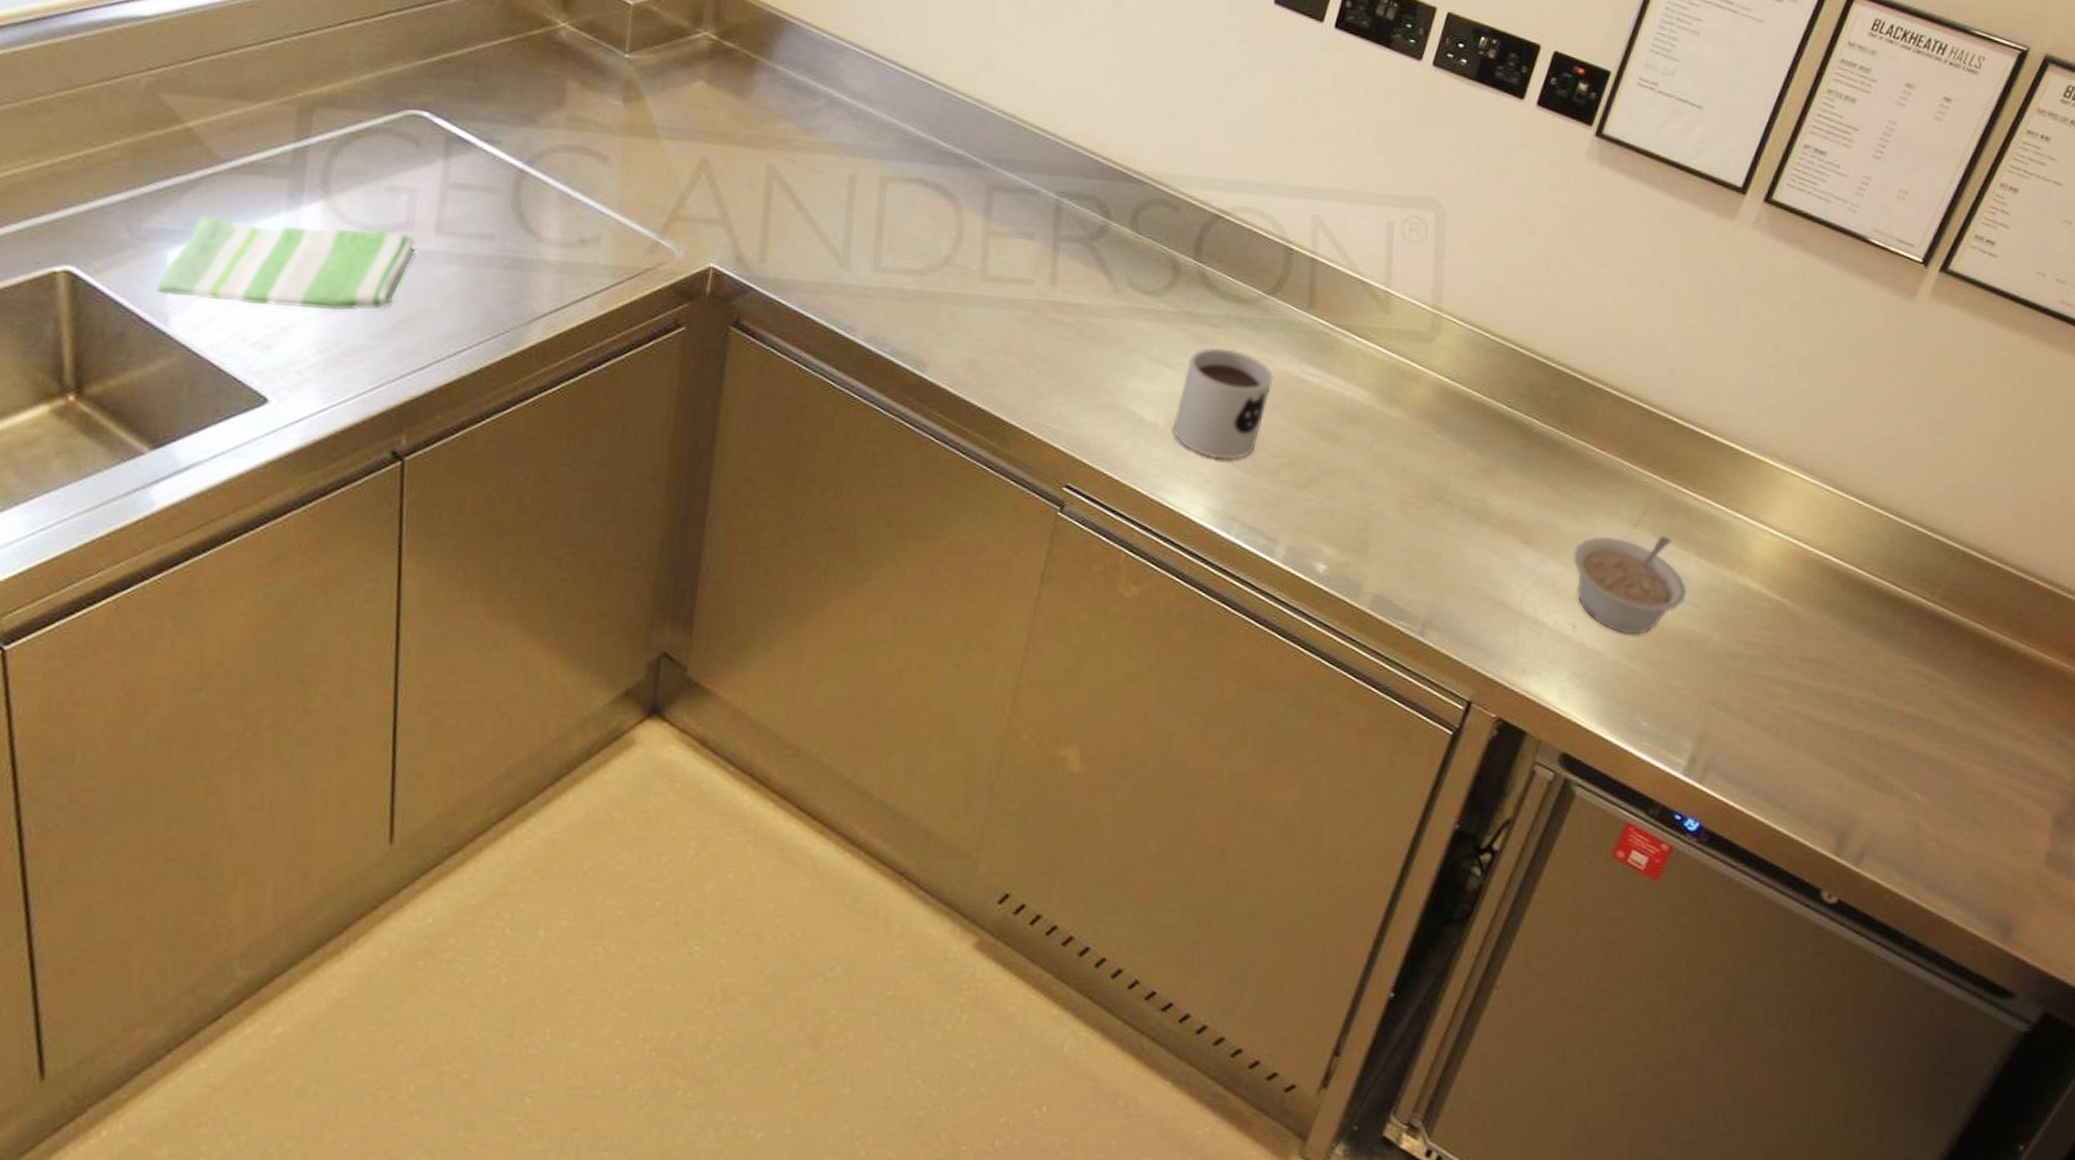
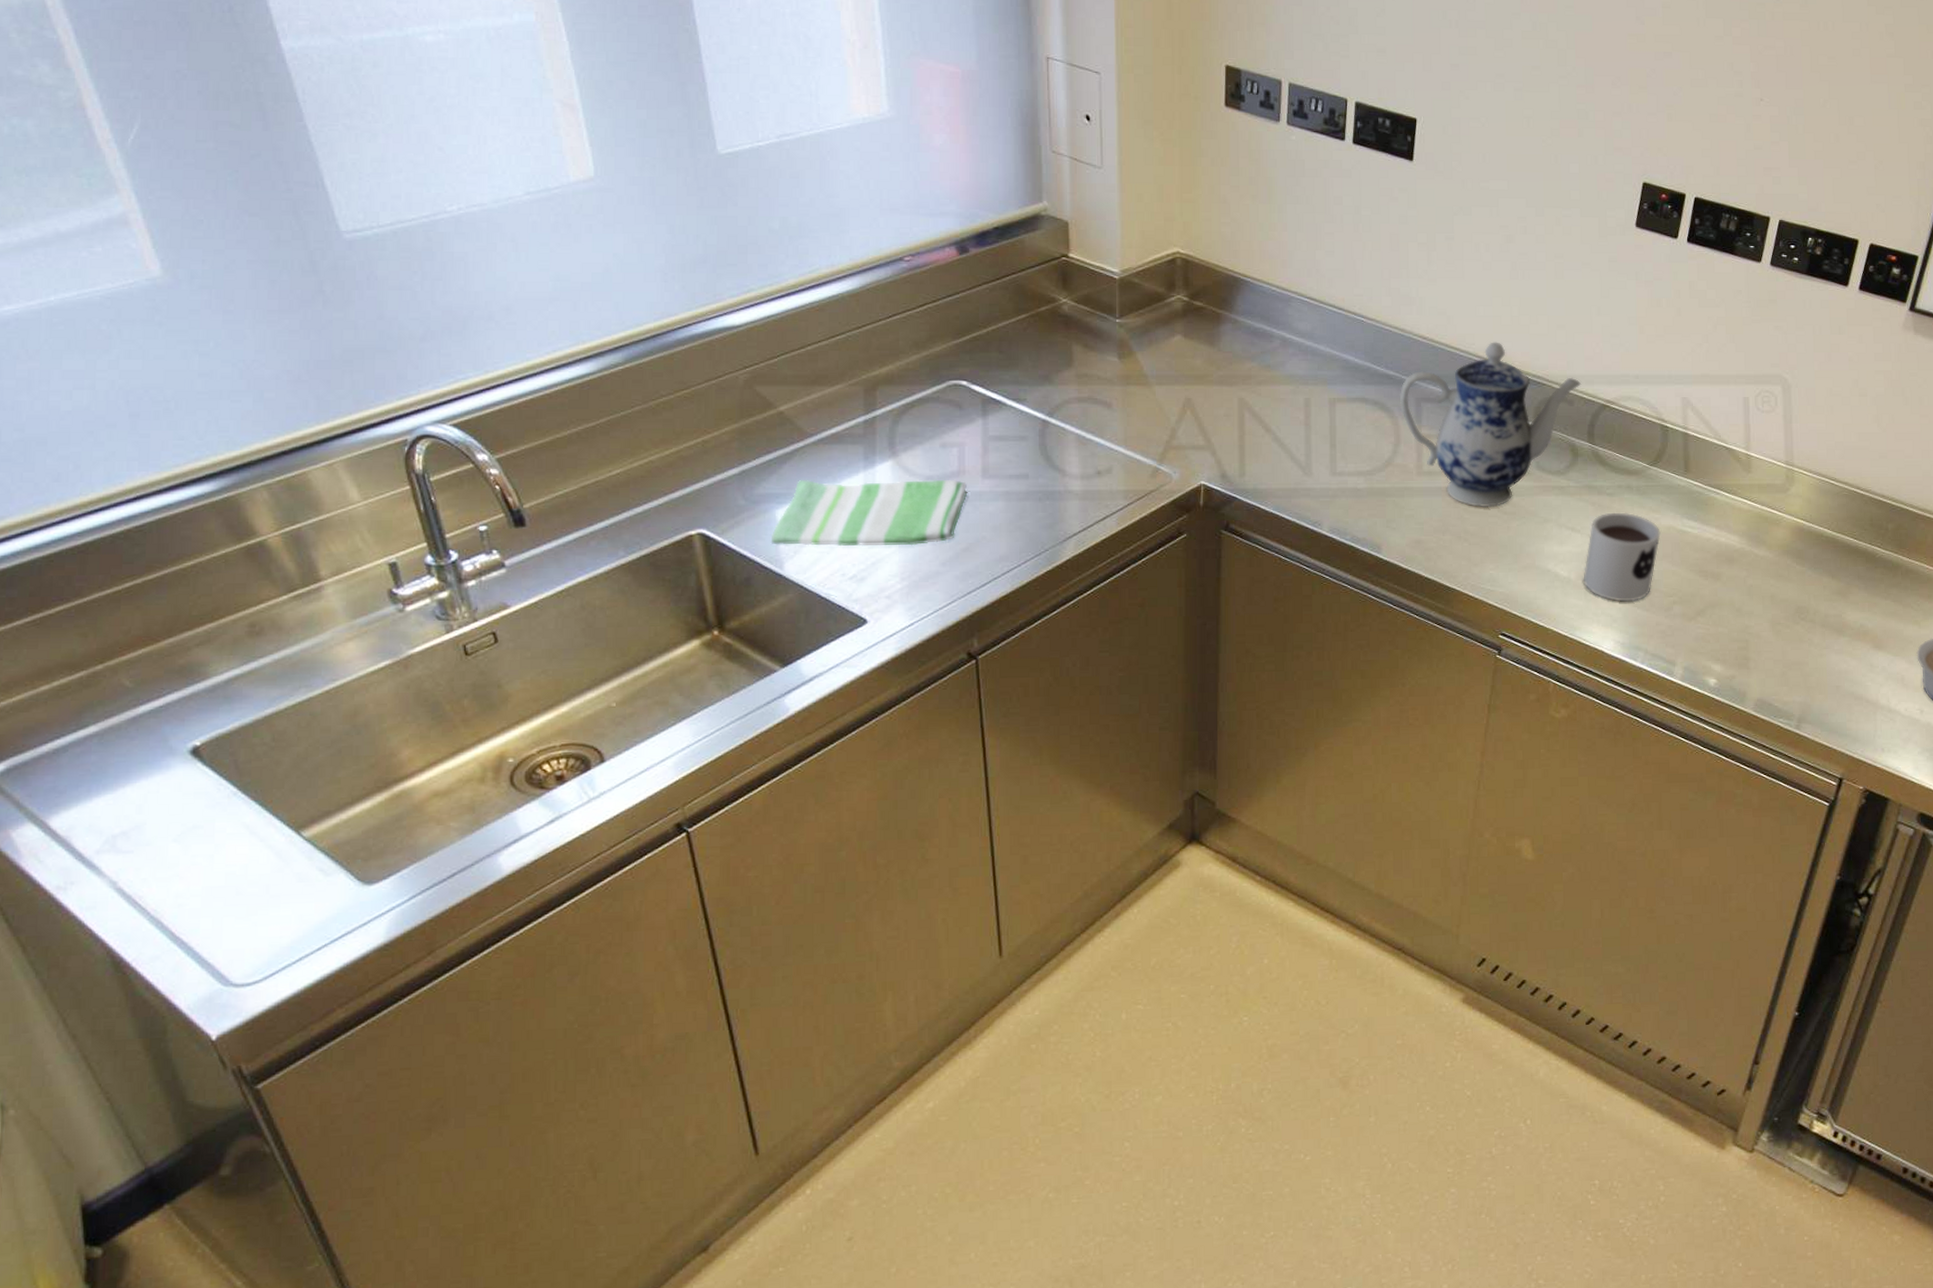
teapot: none [967,125,1192,328] -> present [1400,342,1582,508]

